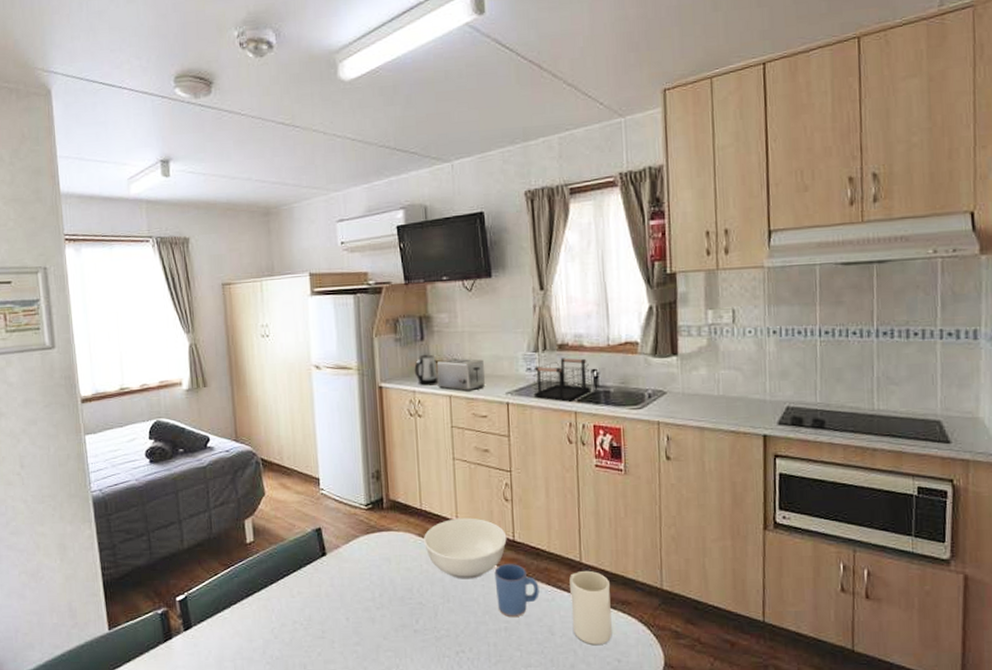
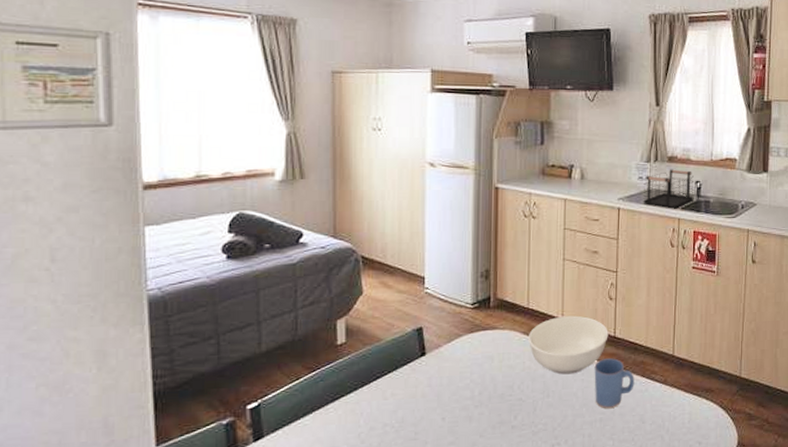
kettle: present [414,354,439,386] -> none [532,158,555,188]
toaster: present [436,358,486,393] -> none [554,163,600,197]
cup: present [569,570,612,645] -> none [661,362,698,430]

